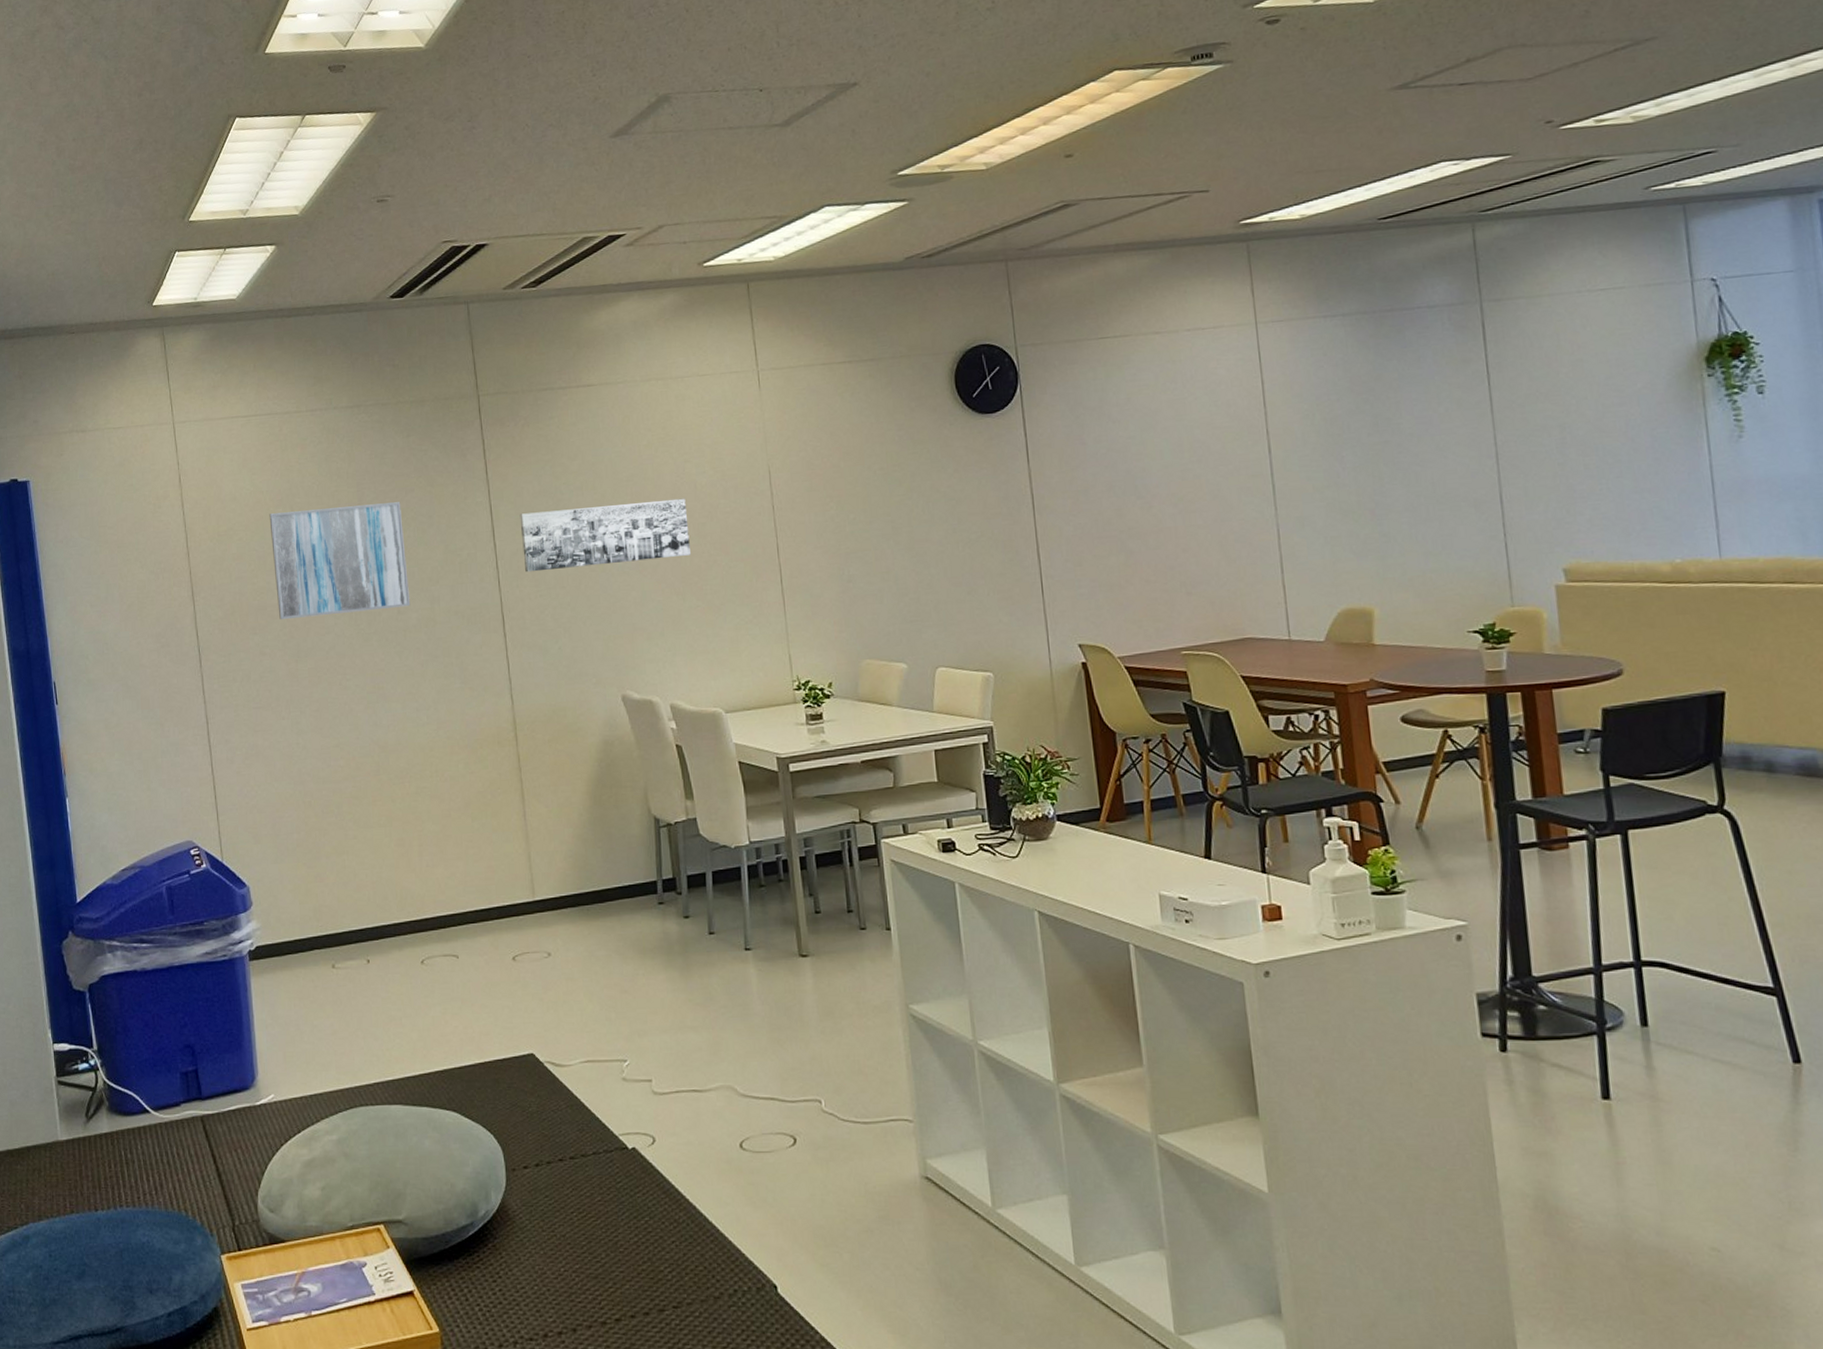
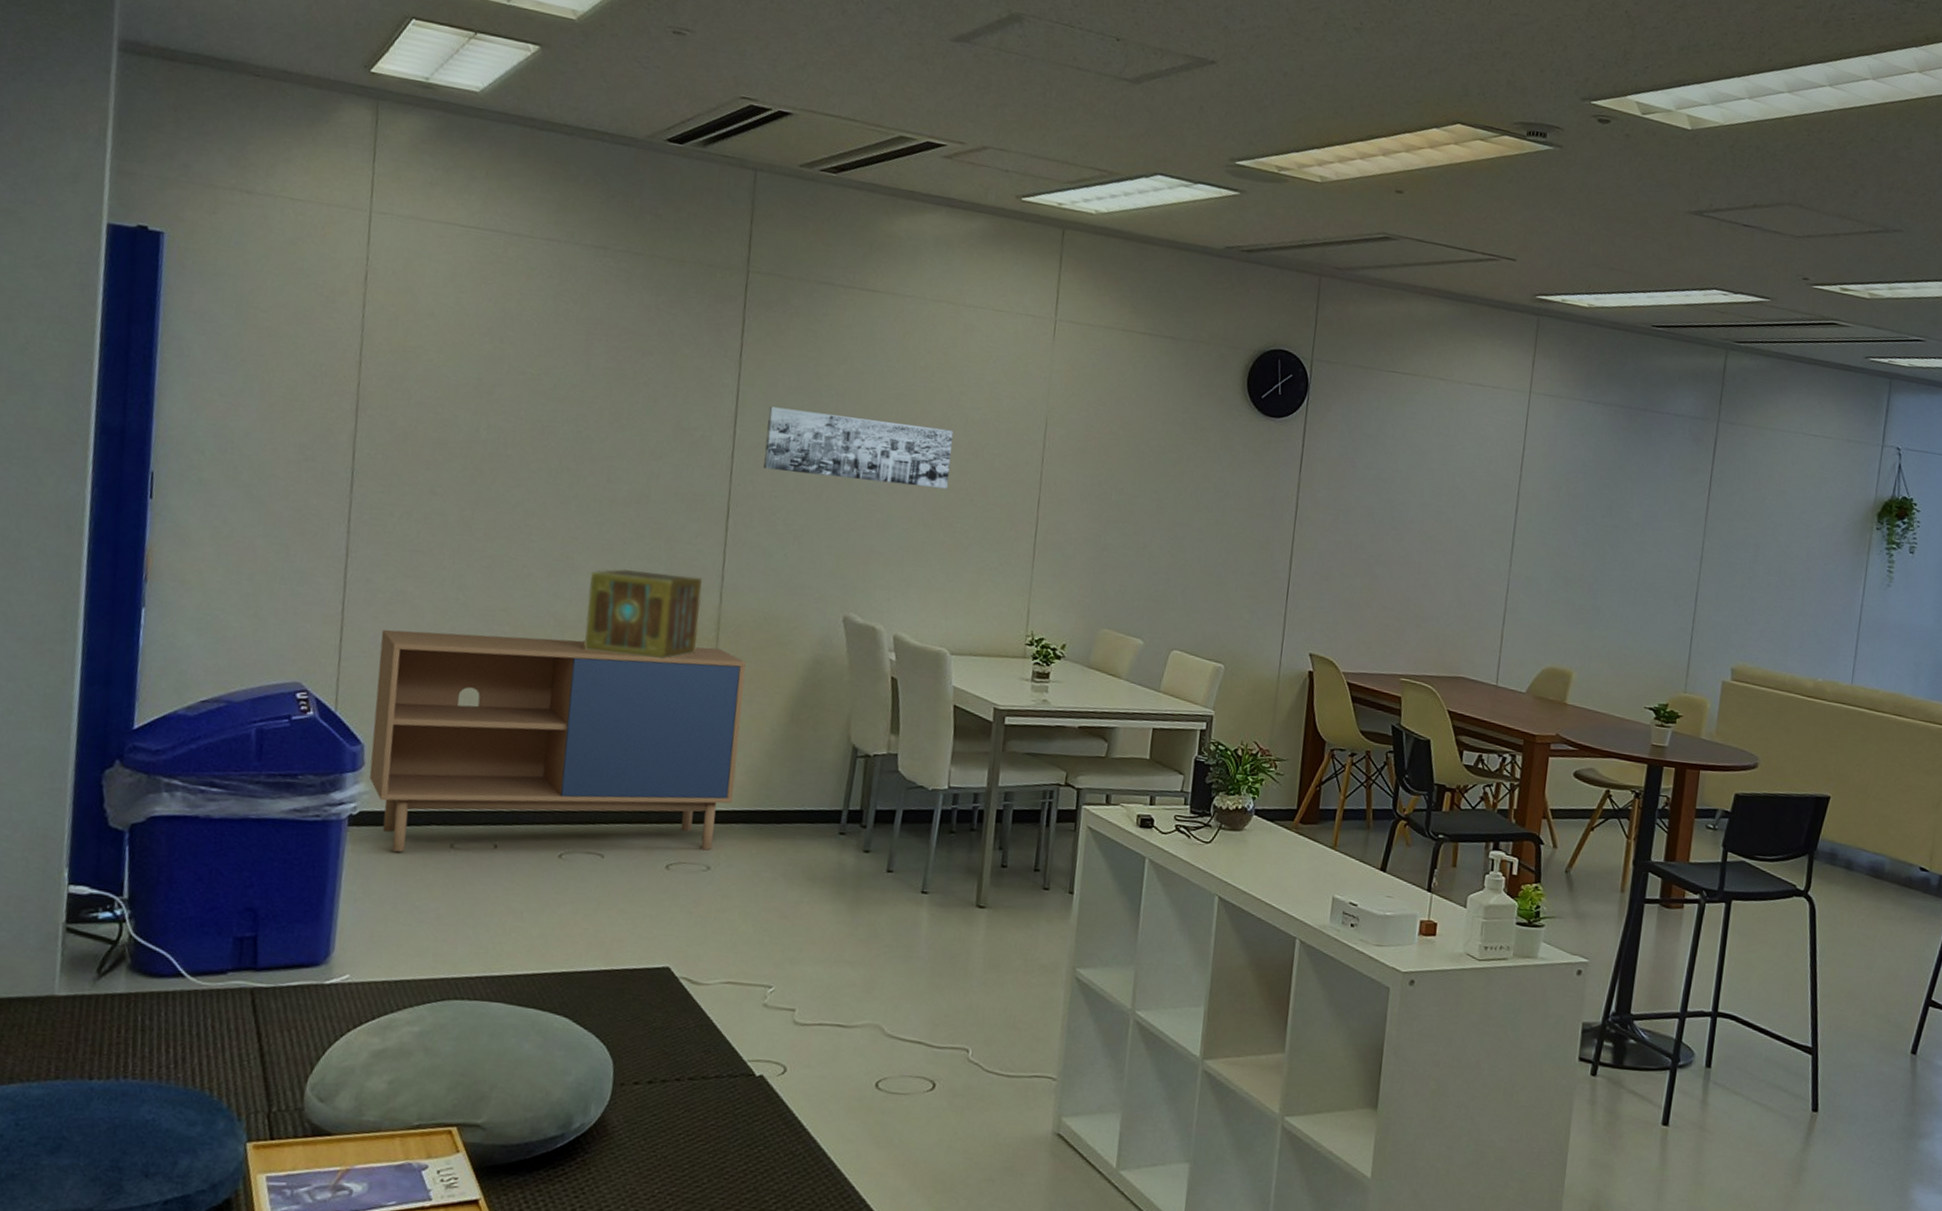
storage cabinet: none [245,746,559,978] -> present [369,629,746,852]
wall art: present [269,502,411,620] -> none [461,341,635,477]
decorative box: none [400,684,500,769] -> present [584,568,702,659]

